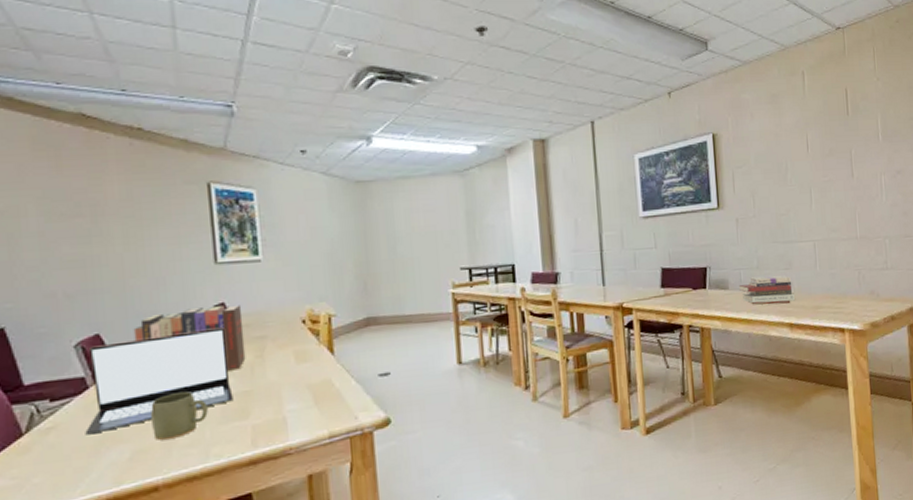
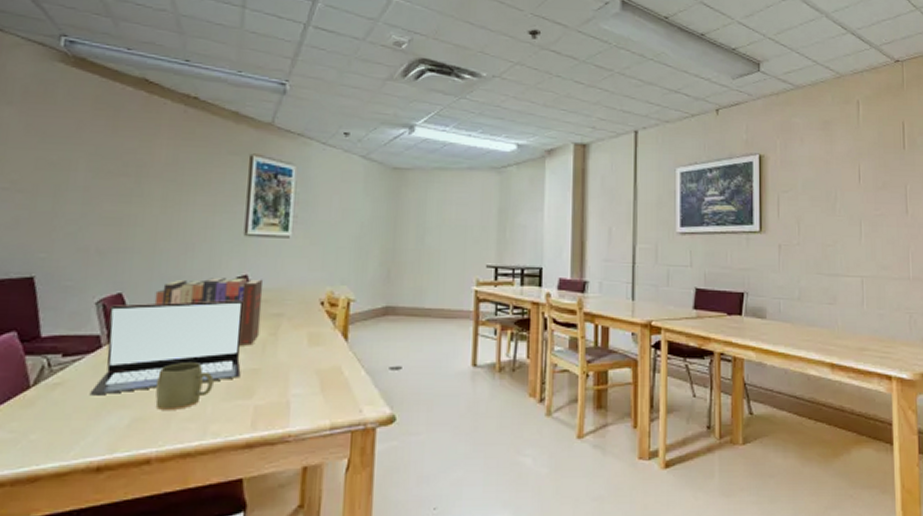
books: present [738,275,795,305] -> none [777,308,838,341]

